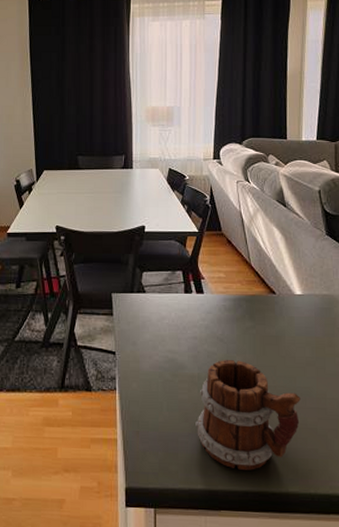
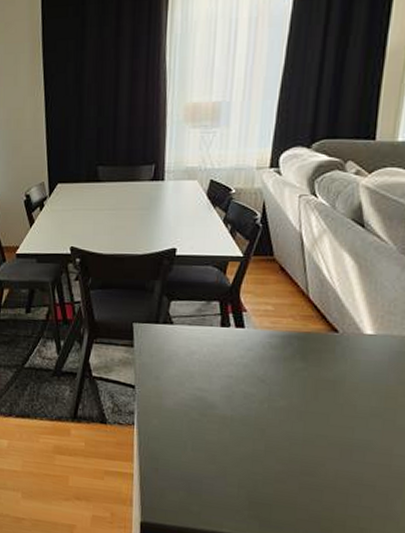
mug: present [195,359,300,470] -> none [224,402,358,521]

